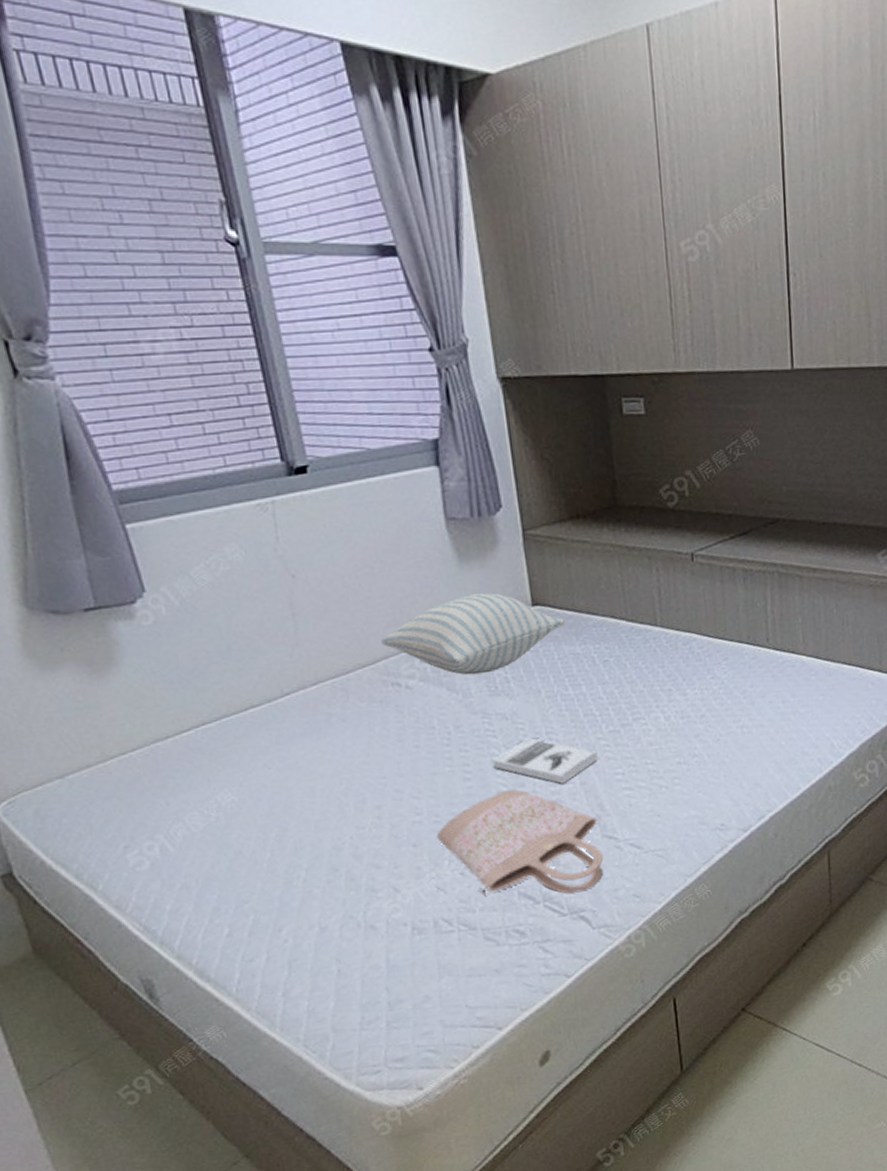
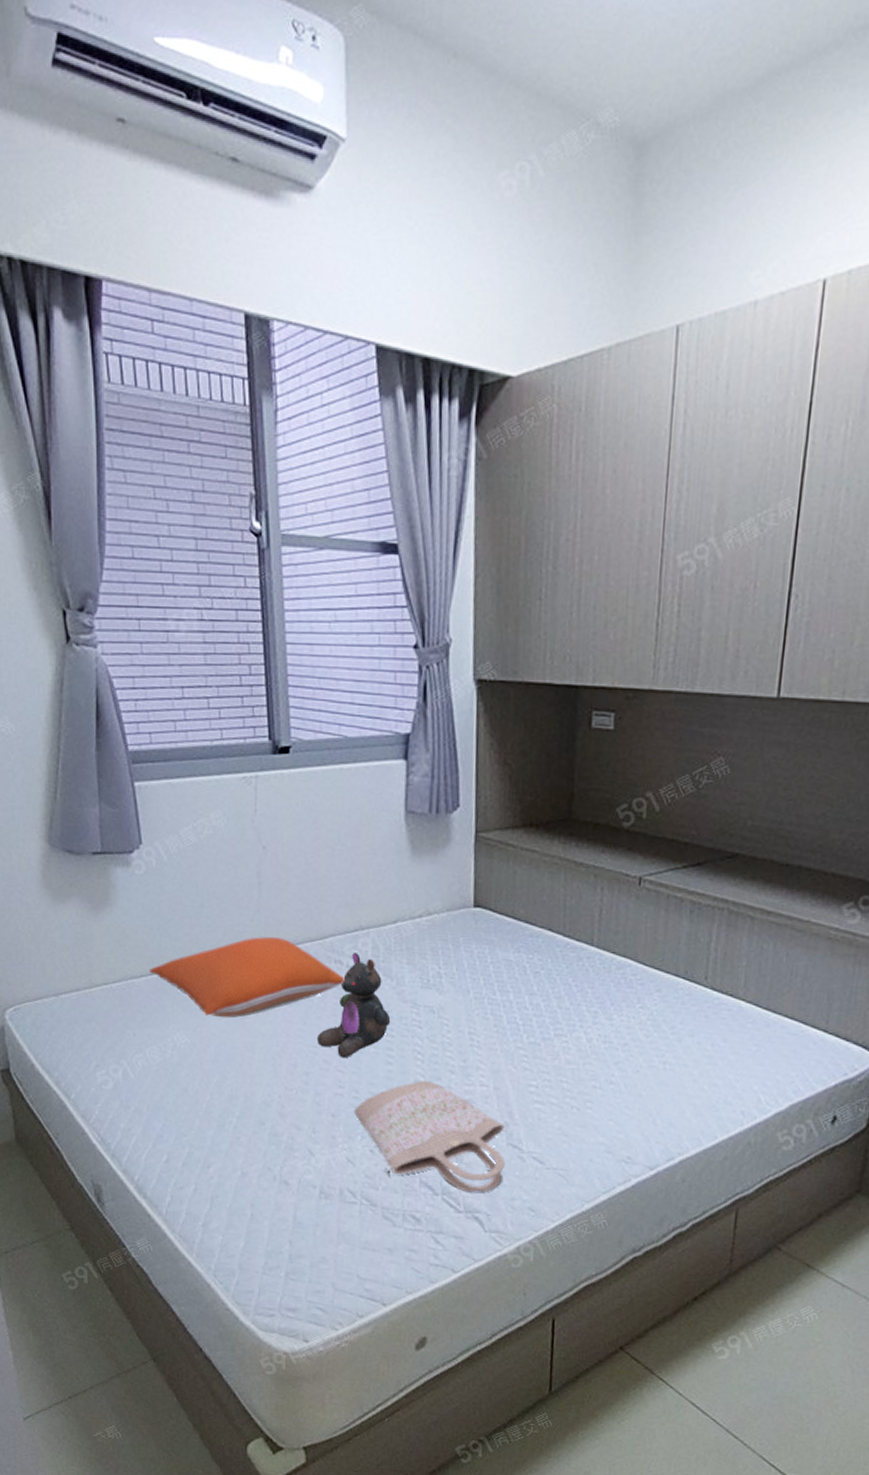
pillow: none [176,669,406,767] -> present [150,936,345,1019]
pillow: present [381,592,565,676] -> none [331,886,502,966]
stuffed bear: none [384,672,463,784] -> present [317,953,391,1059]
book: present [492,738,598,784] -> none [414,1035,514,1085]

